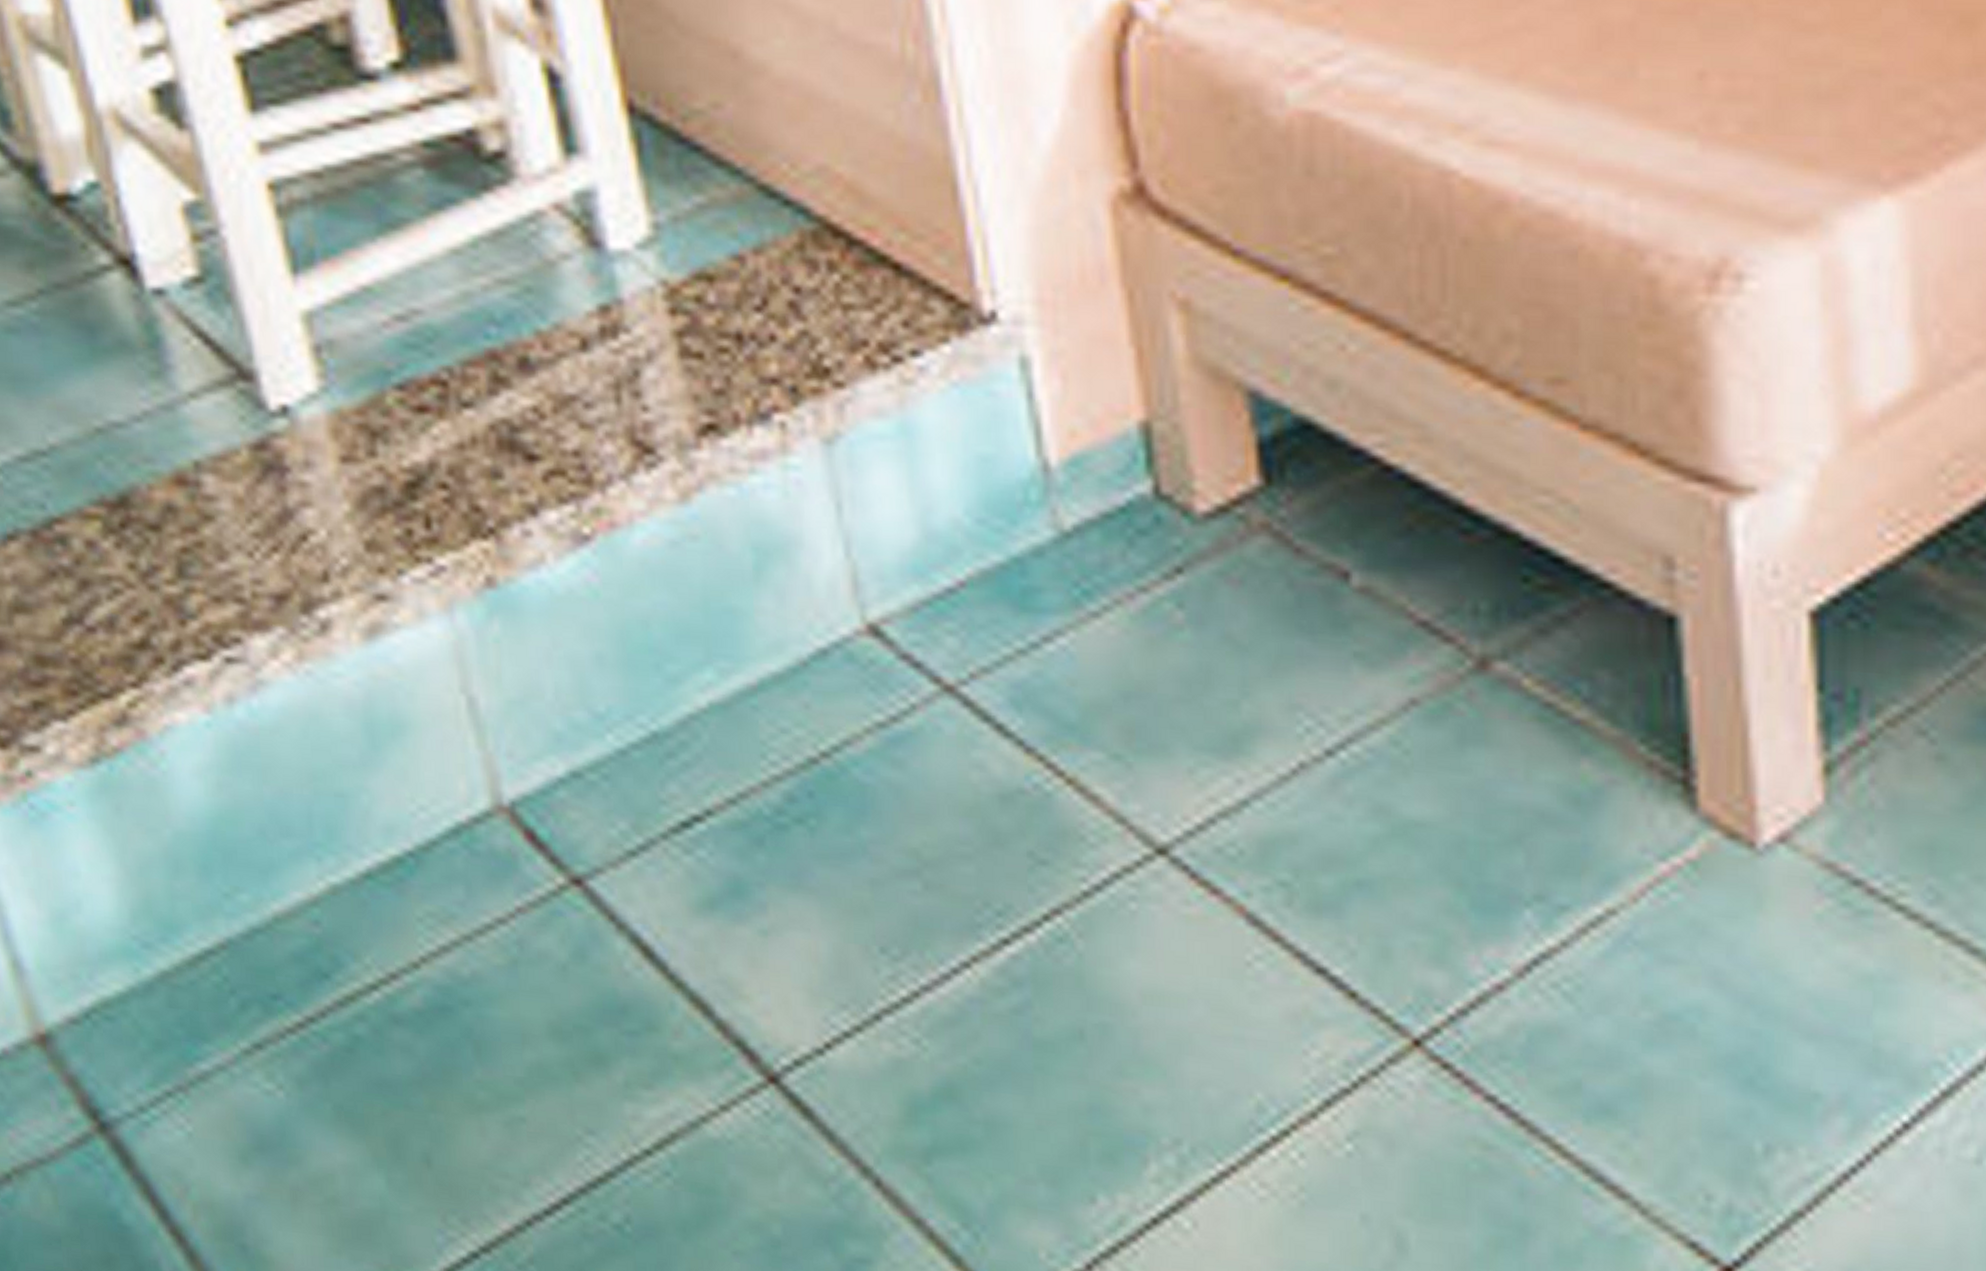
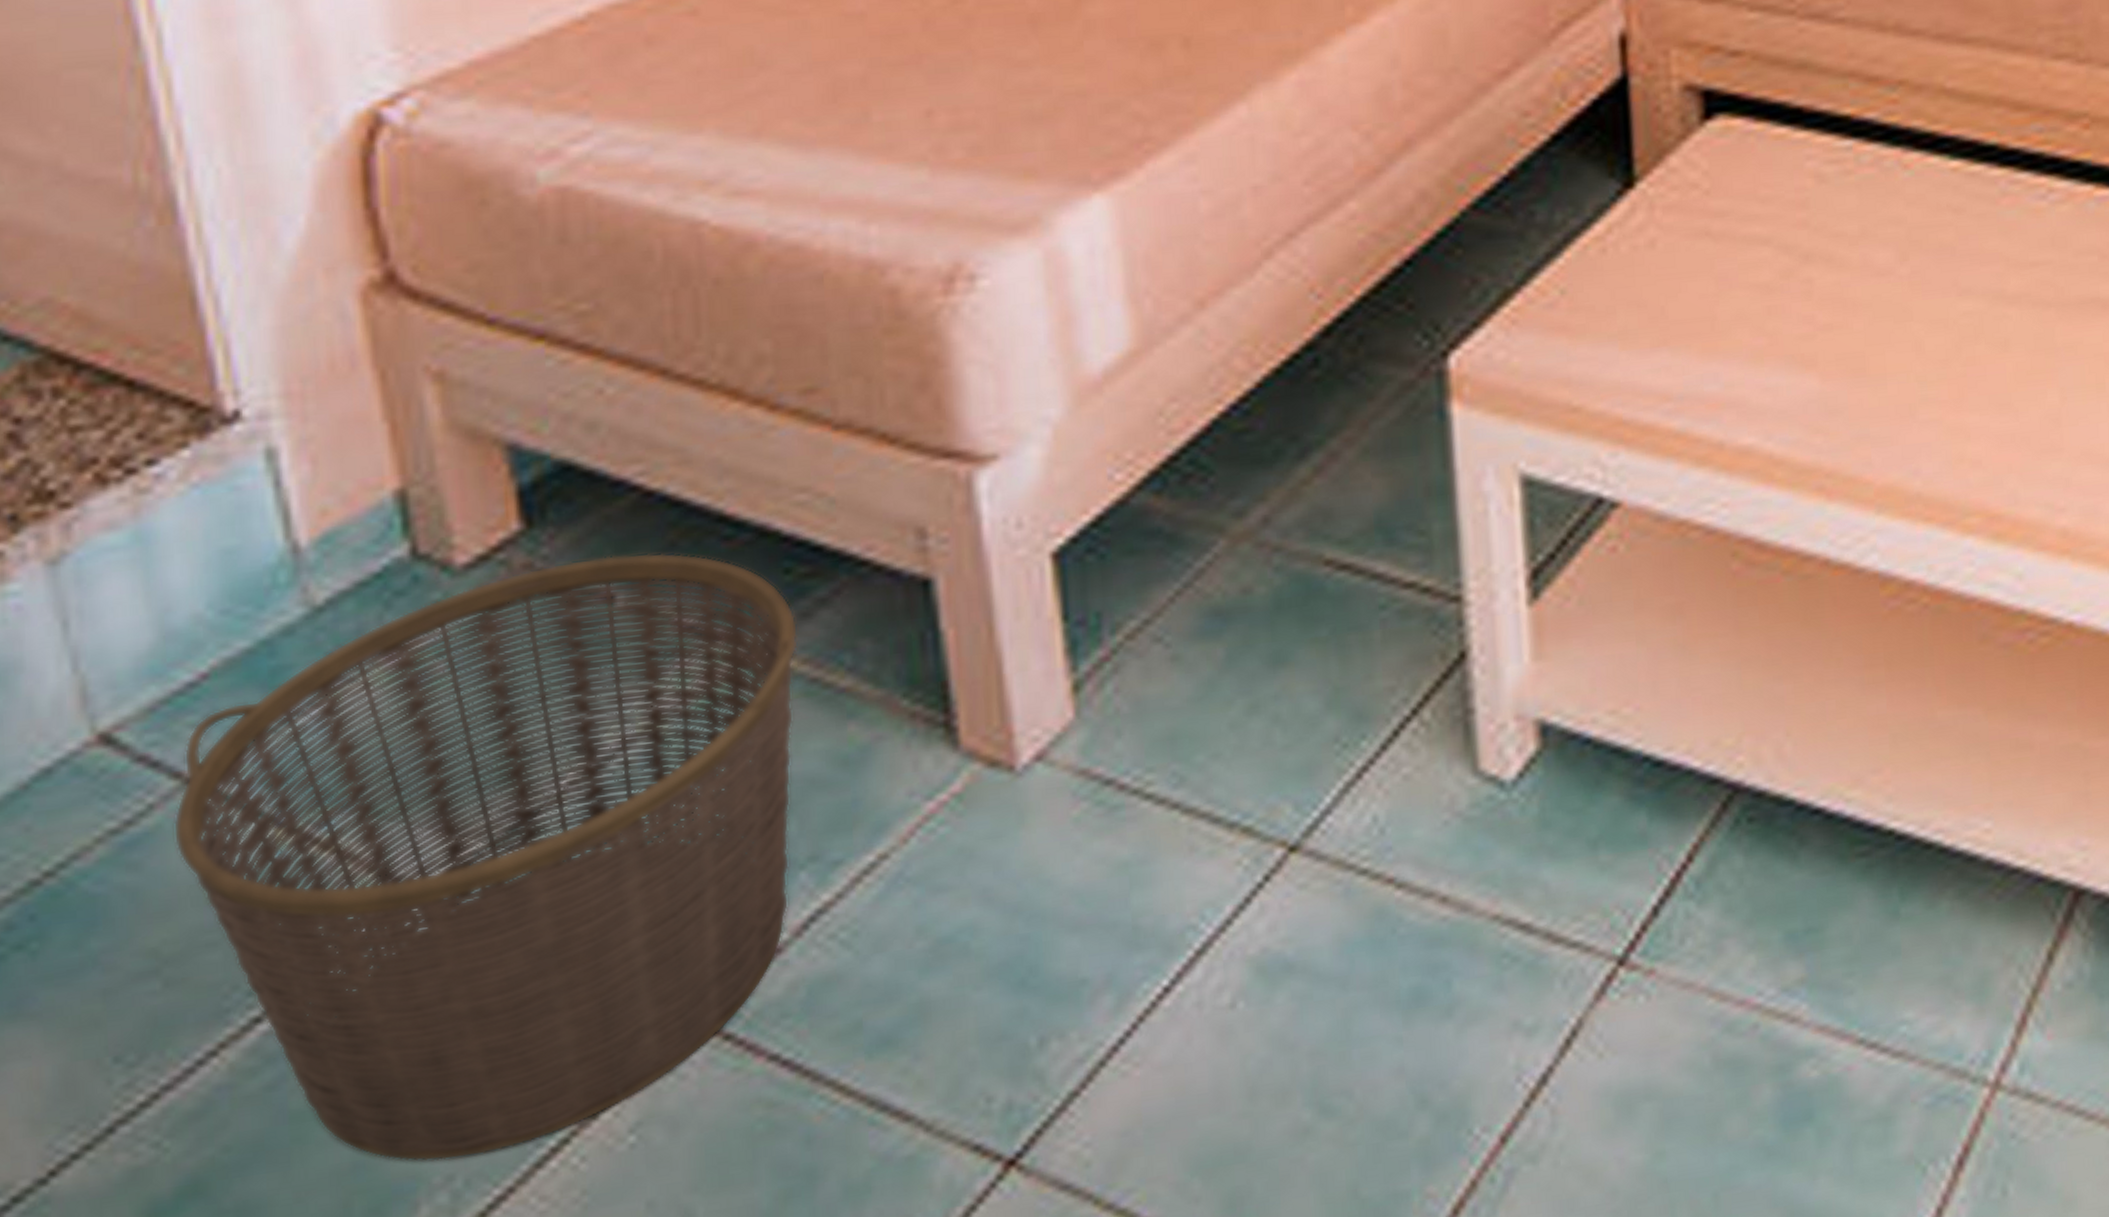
basket: none [932,528,1535,1127] -> present [172,552,799,1162]

